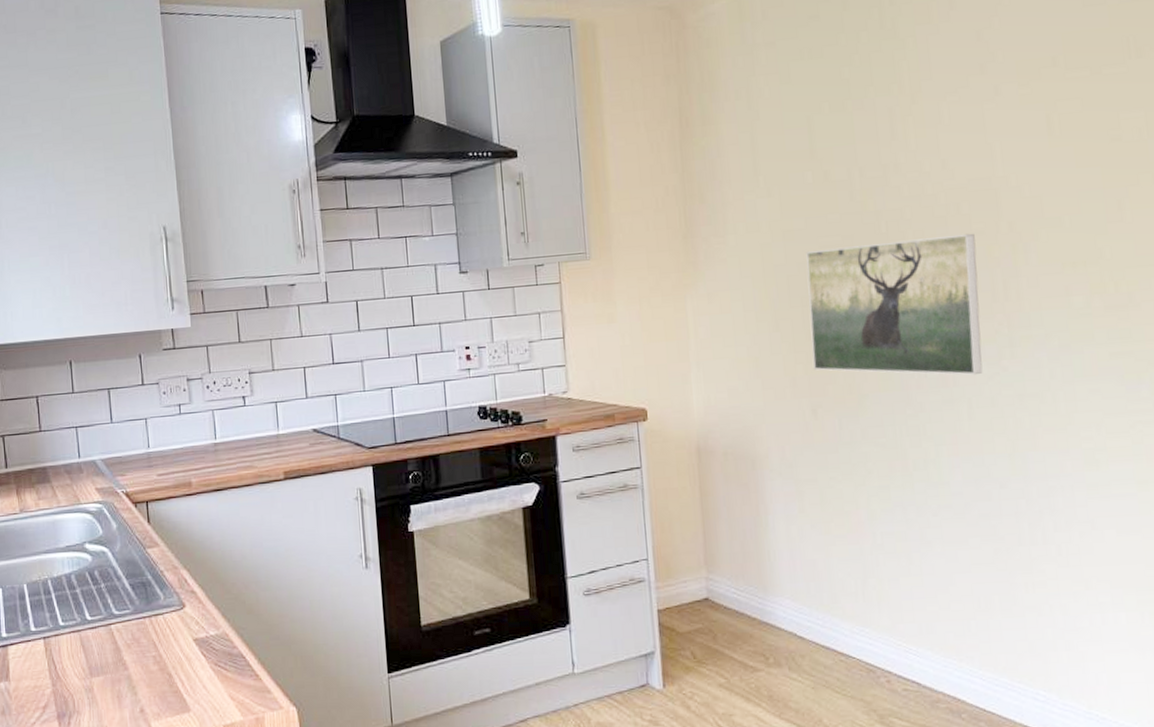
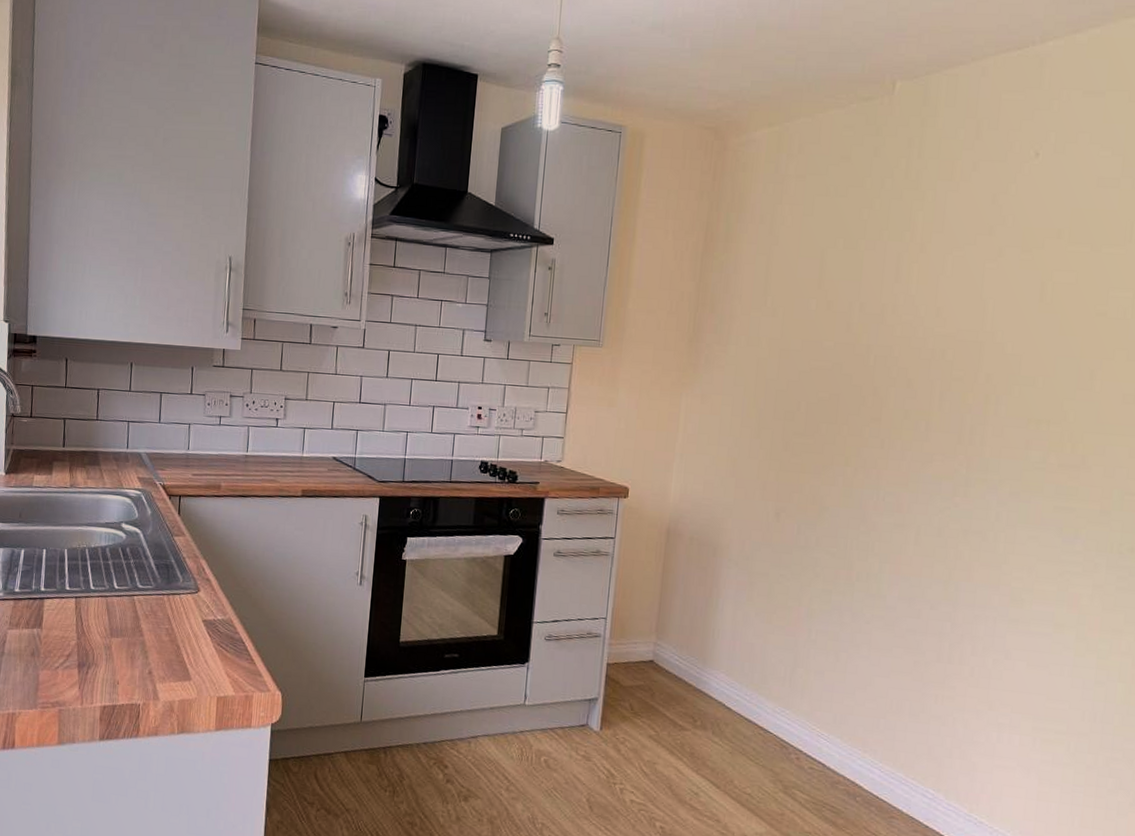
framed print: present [806,233,983,376] -> none [784,372,953,507]

